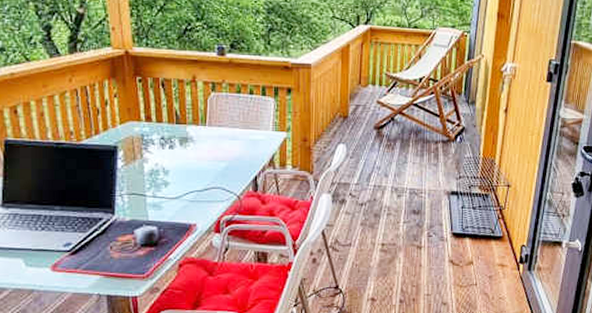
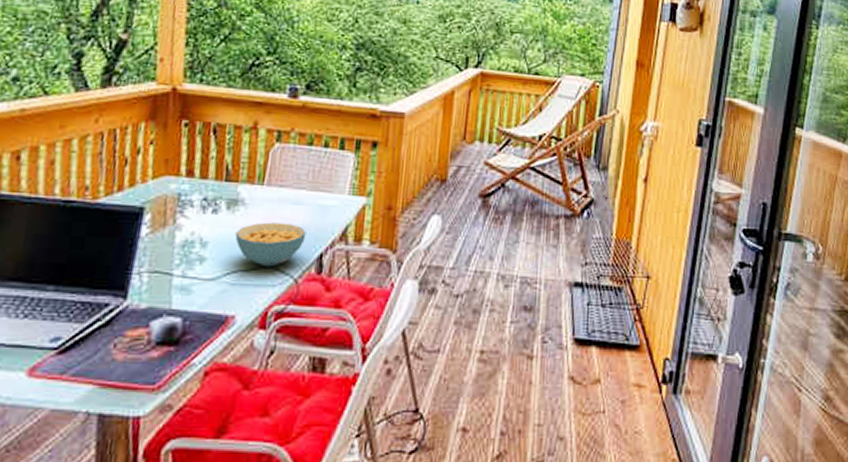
cereal bowl: none [189,154,243,188] -> present [235,222,306,267]

